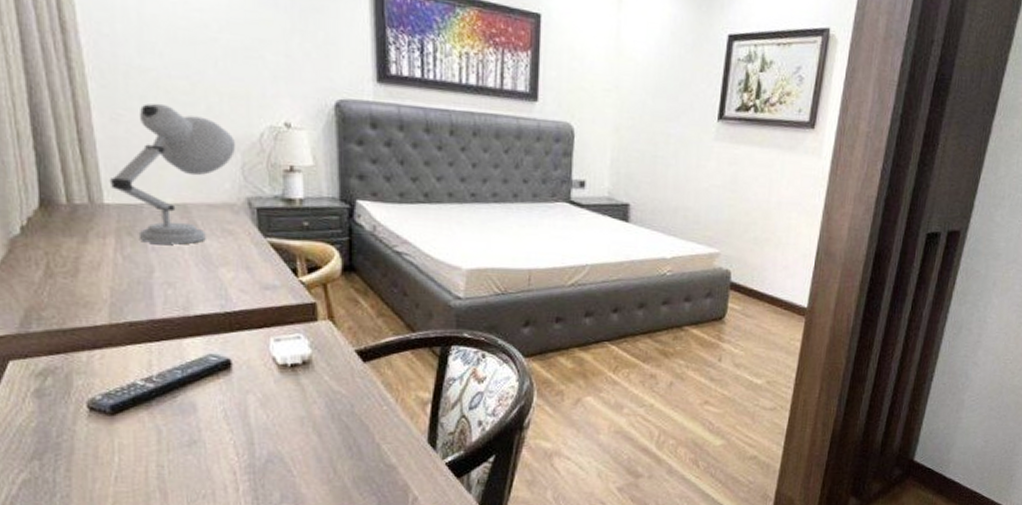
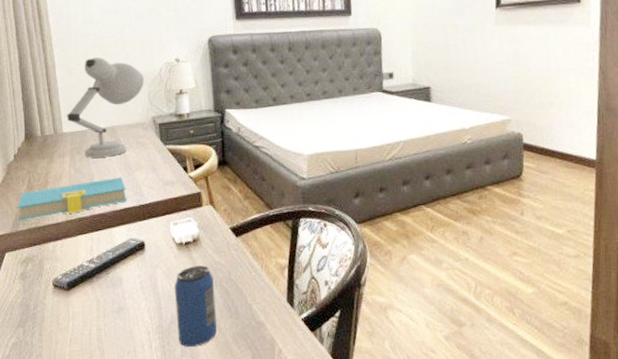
book: none [27,272,205,320] -> present [17,177,127,221]
beverage can: none [272,394,332,492] -> present [174,266,217,348]

